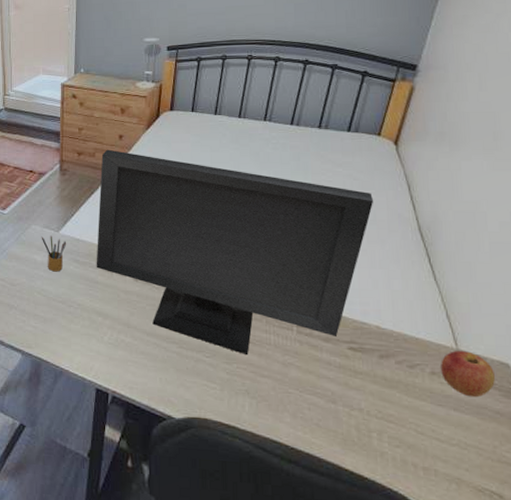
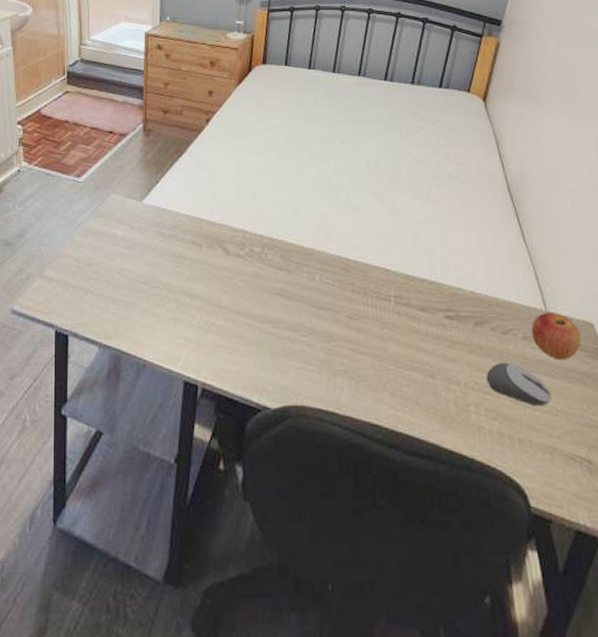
pencil box: present [41,235,67,272] -> none [122,206,151,248]
computer monitor: present [96,149,374,356] -> none [183,107,466,332]
computer mouse: none [390,395,461,439] -> present [486,363,552,407]

